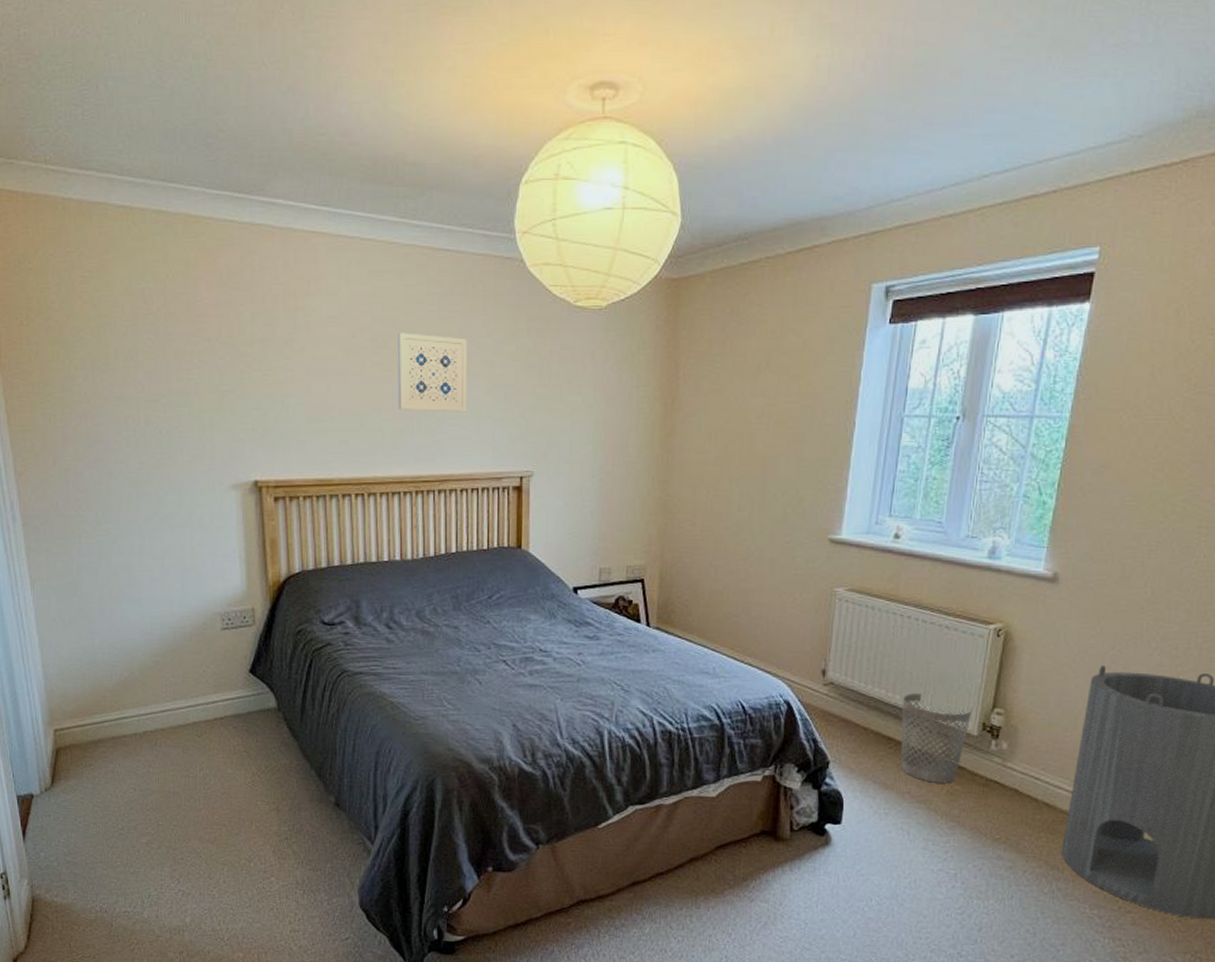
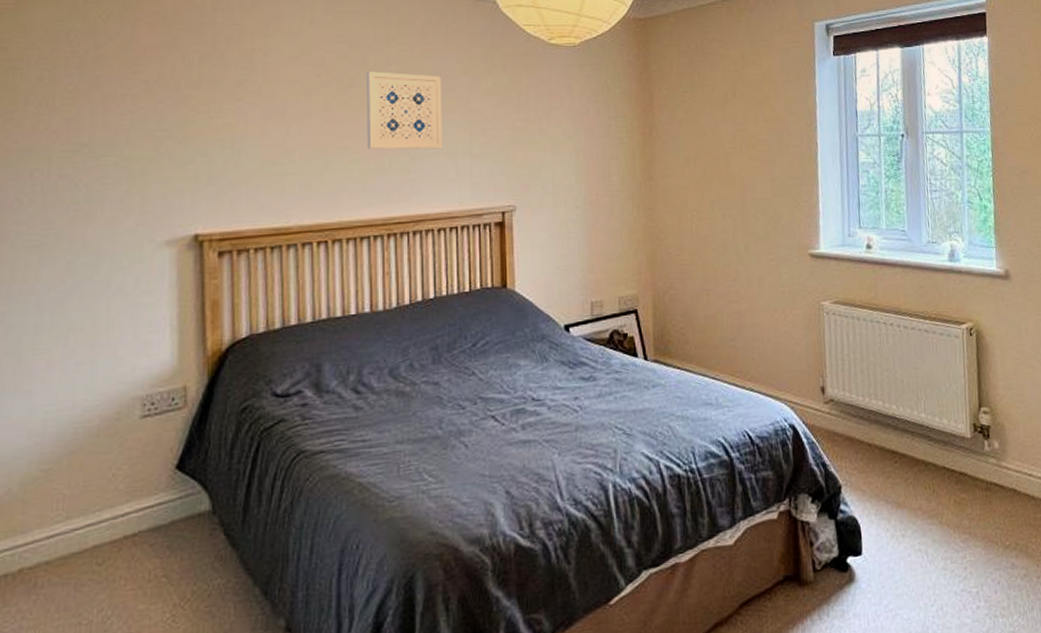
wastebasket: present [901,692,972,783] -> none [898,399,963,494]

